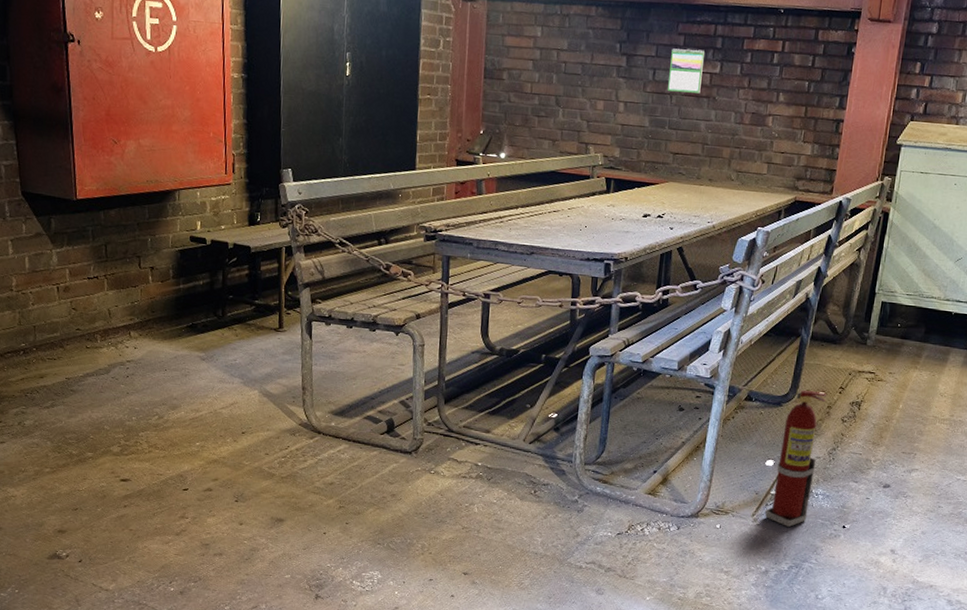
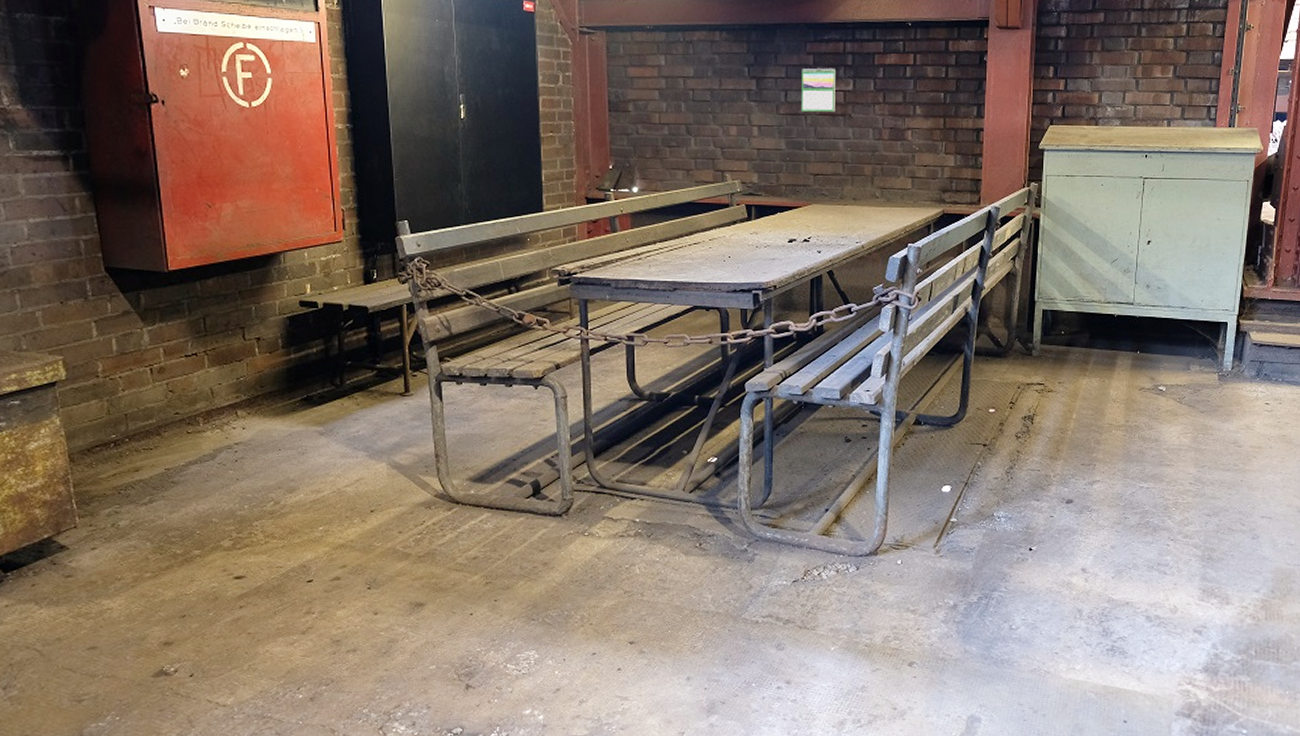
fire extinguisher: present [765,390,827,528] -> none [946,409,997,556]

